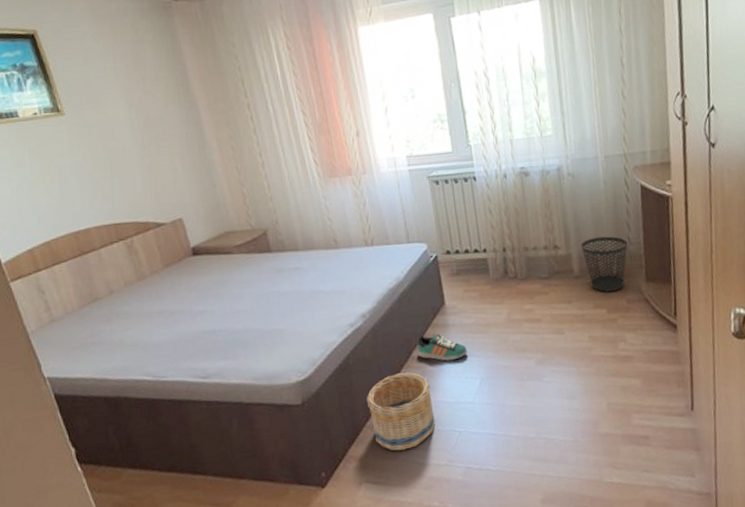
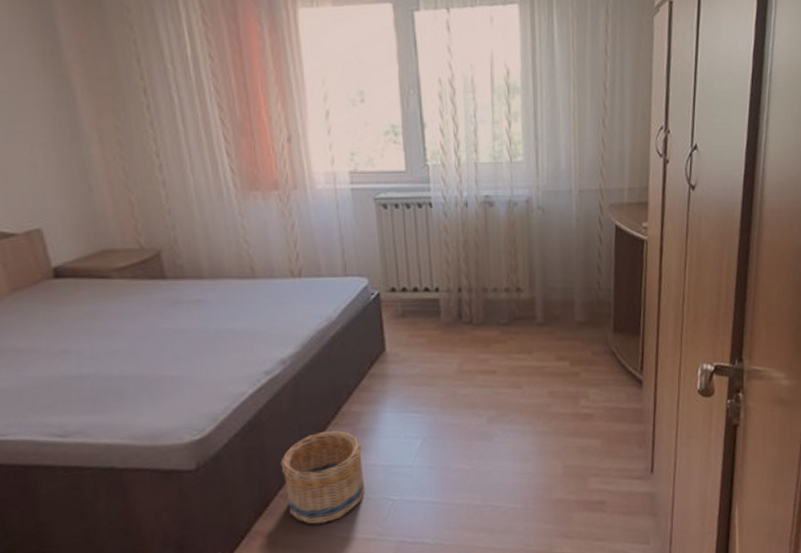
sneaker: present [417,333,467,361] -> none [348,385,408,418]
wastebasket: present [581,236,628,292] -> none [546,280,597,342]

